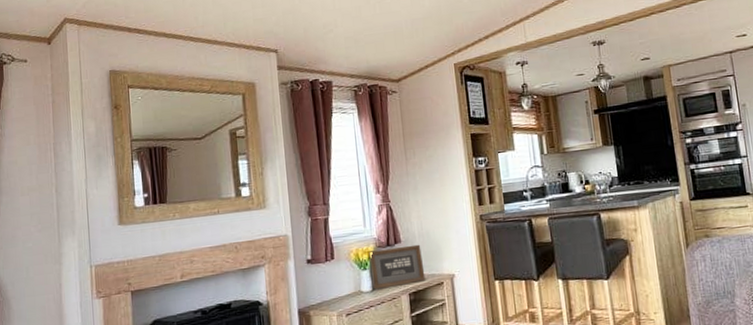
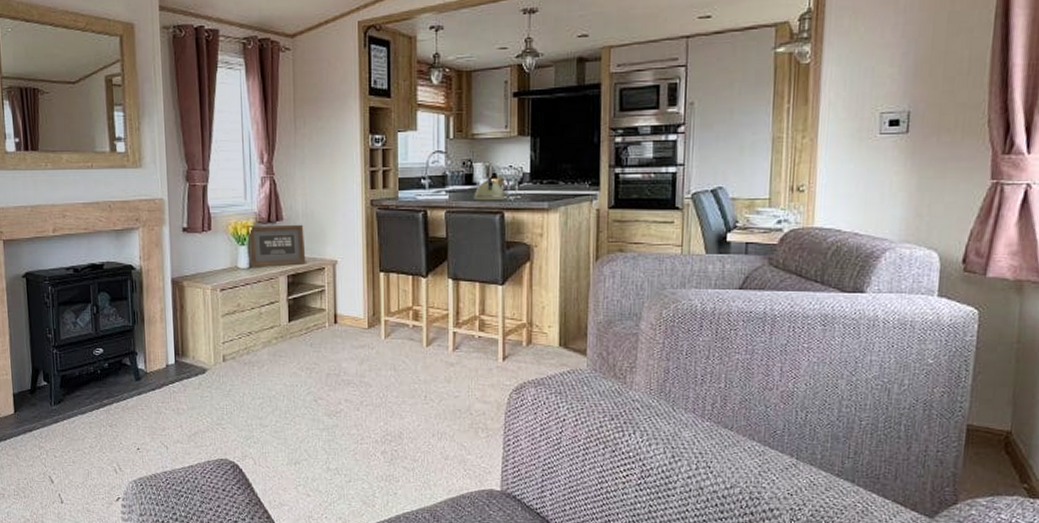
kettle: none [571,172,600,207] -> present [474,163,506,201]

